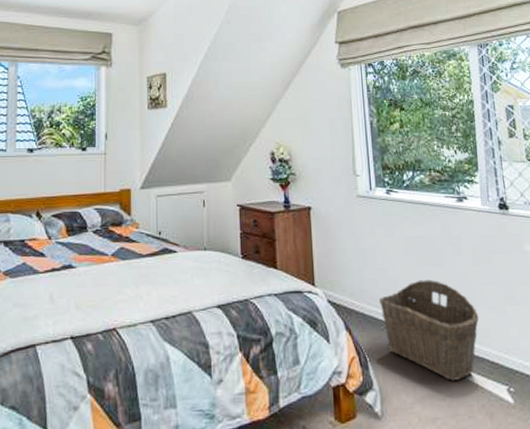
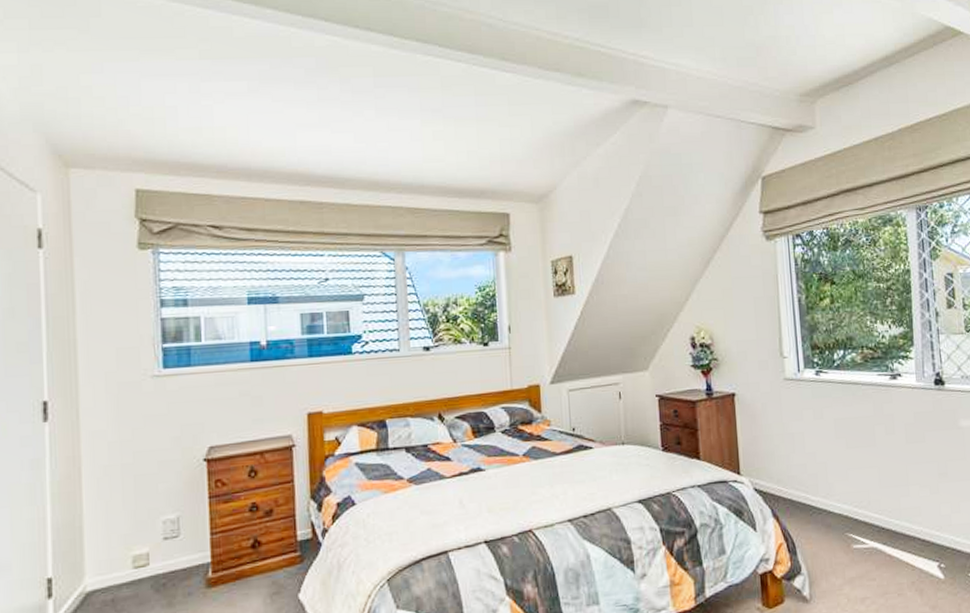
wicker basket: present [379,279,479,381] -> none [808,461,911,561]

